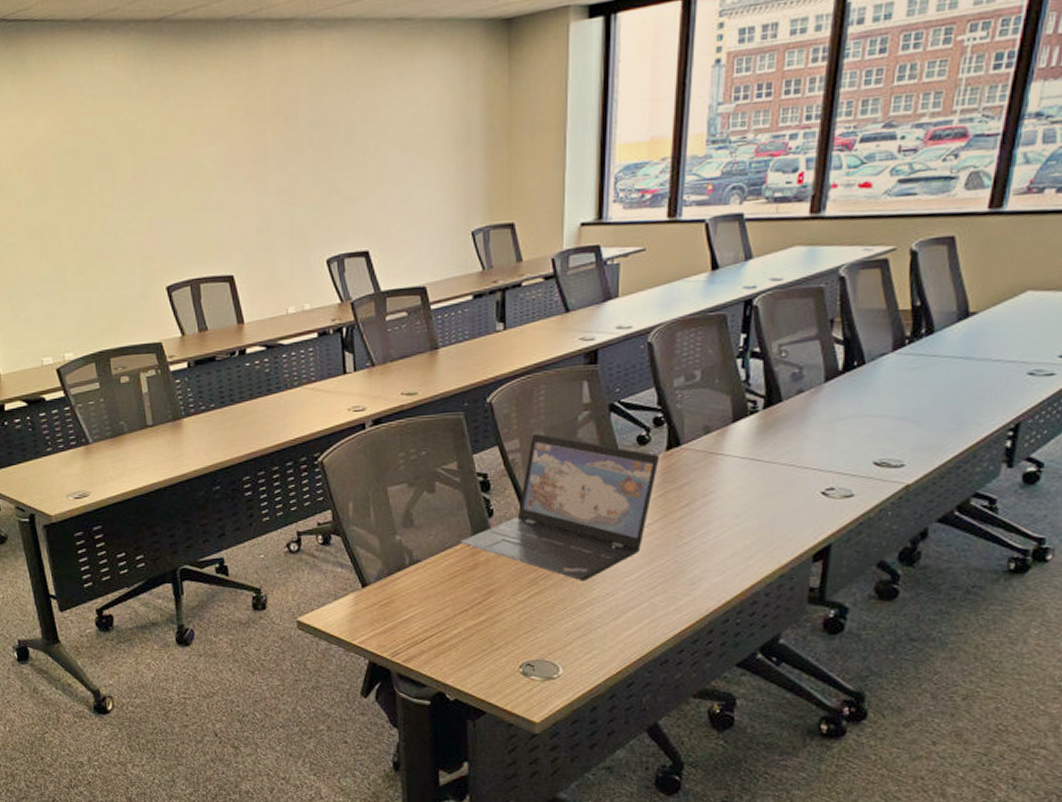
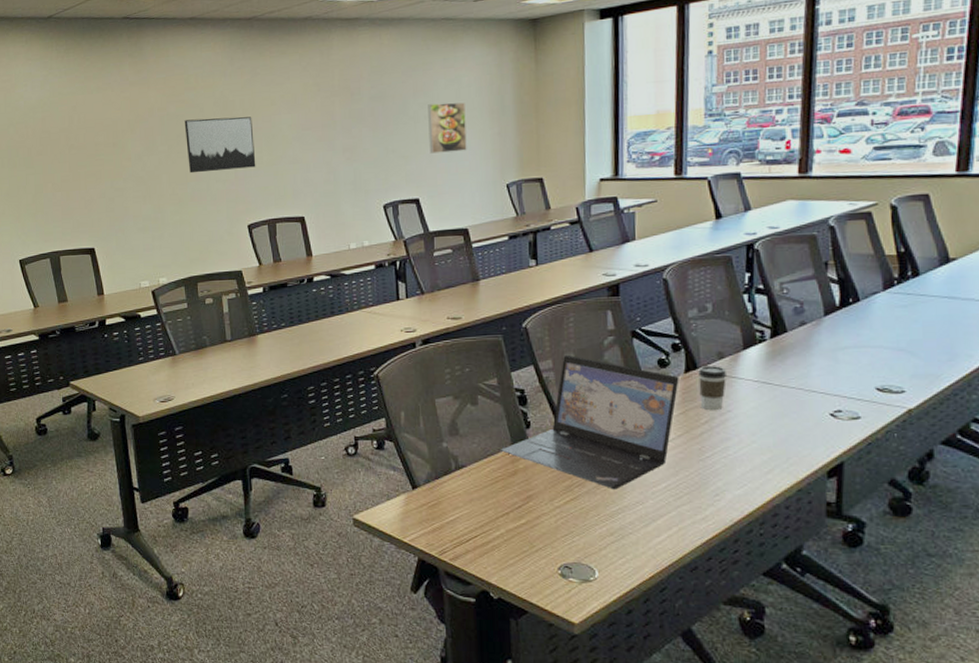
wall art: none [83,150,174,224] -> present [184,116,256,174]
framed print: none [379,128,426,195] -> present [428,102,467,154]
coffee cup: none [681,441,713,493] -> present [698,366,728,411]

